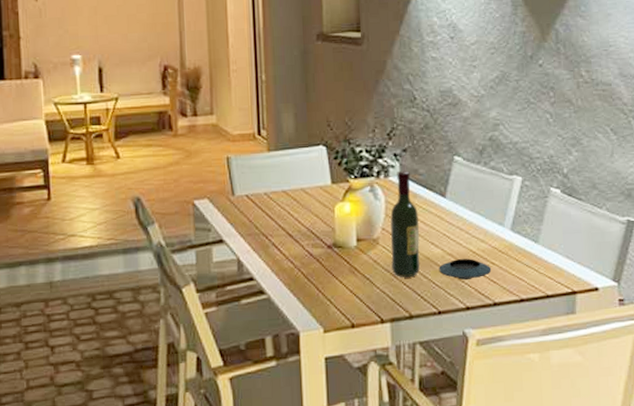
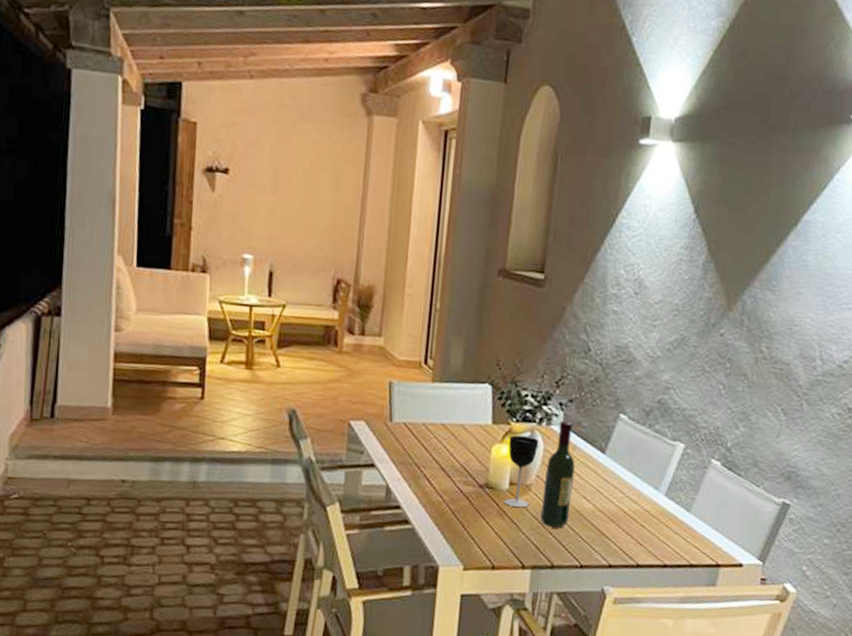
wine glass: none [351,191,380,262] -> present [504,435,539,508]
saucer: present [439,259,492,280] -> none [587,516,640,538]

